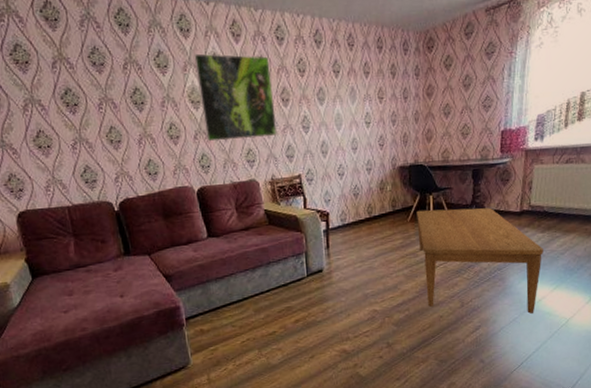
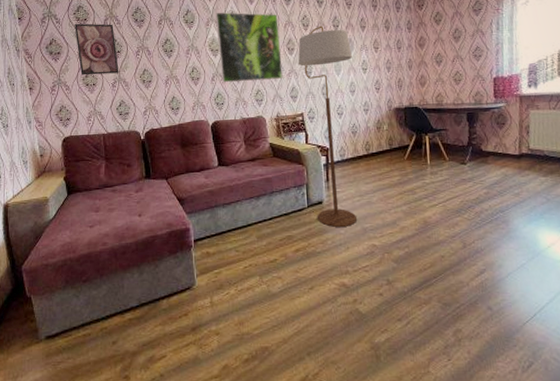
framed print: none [13,67,79,136] -> present [75,23,119,76]
floor lamp: none [293,71,359,295] -> present [298,26,358,227]
coffee table: present [416,207,543,314] -> none [413,149,548,260]

